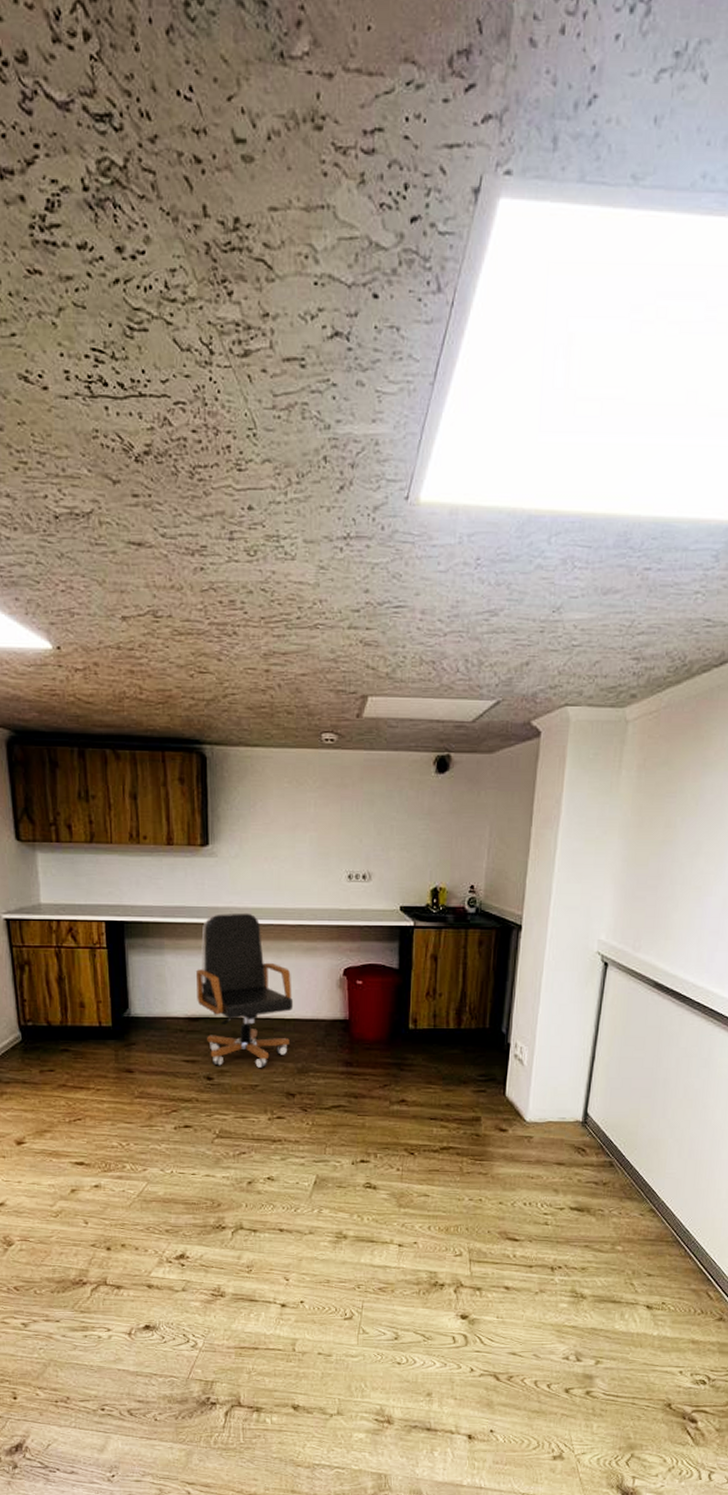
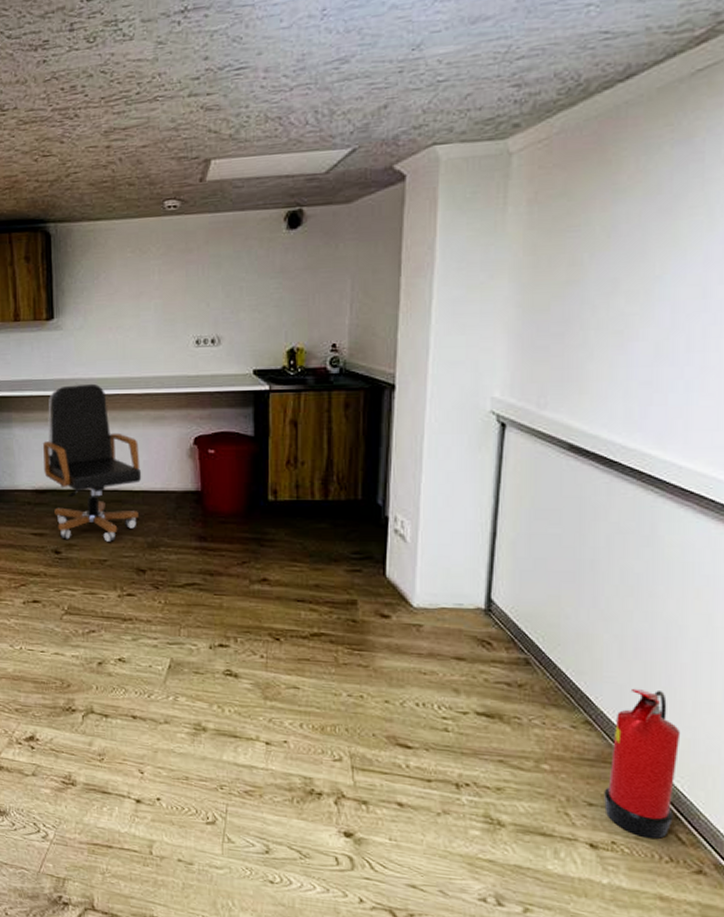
fire extinguisher: none [659,1181,717,1298] -> present [604,688,681,840]

